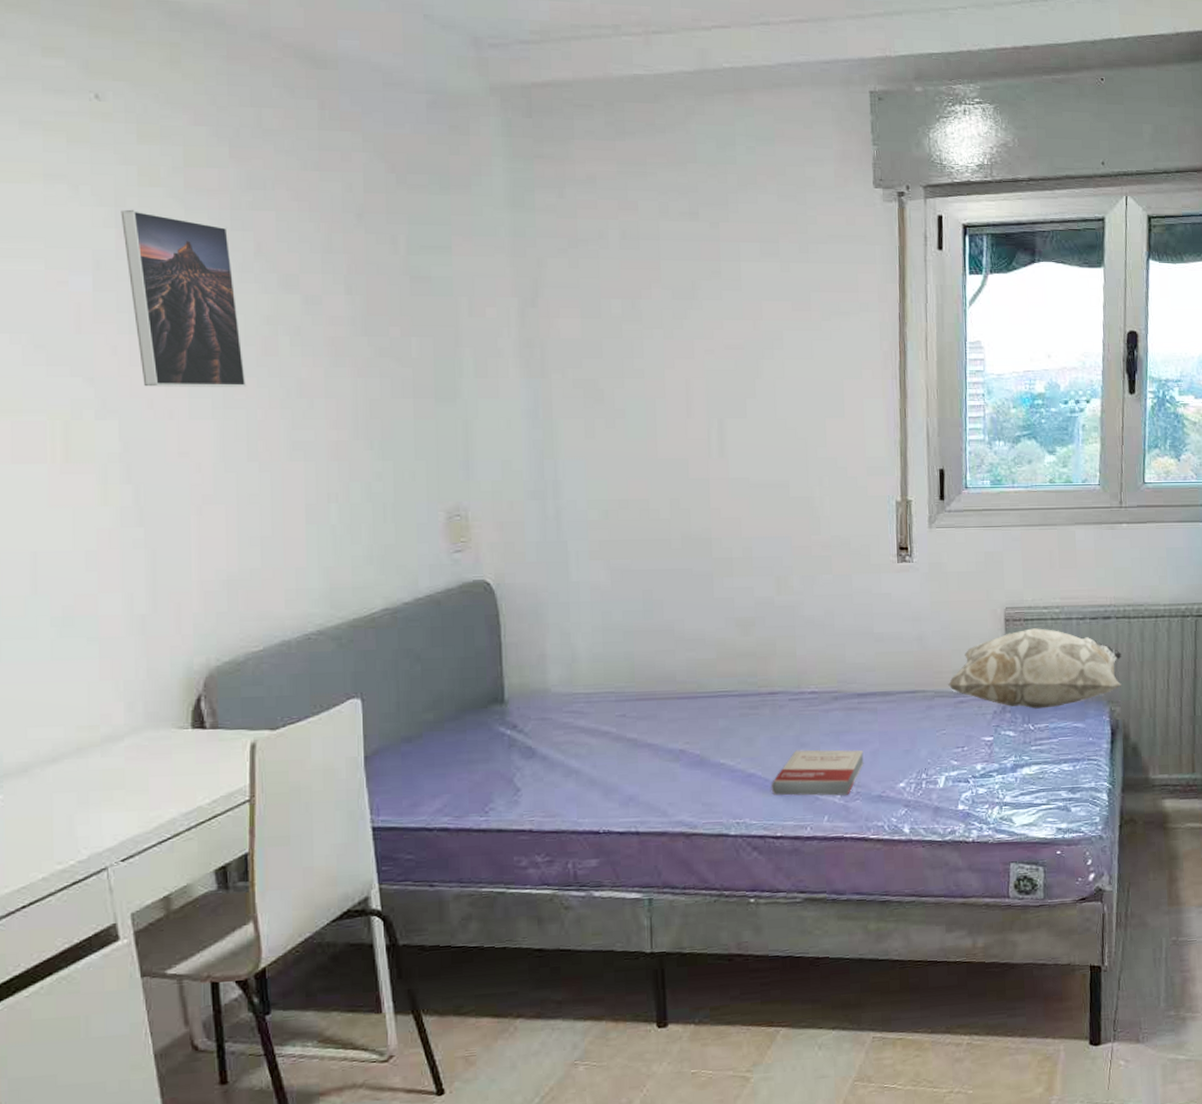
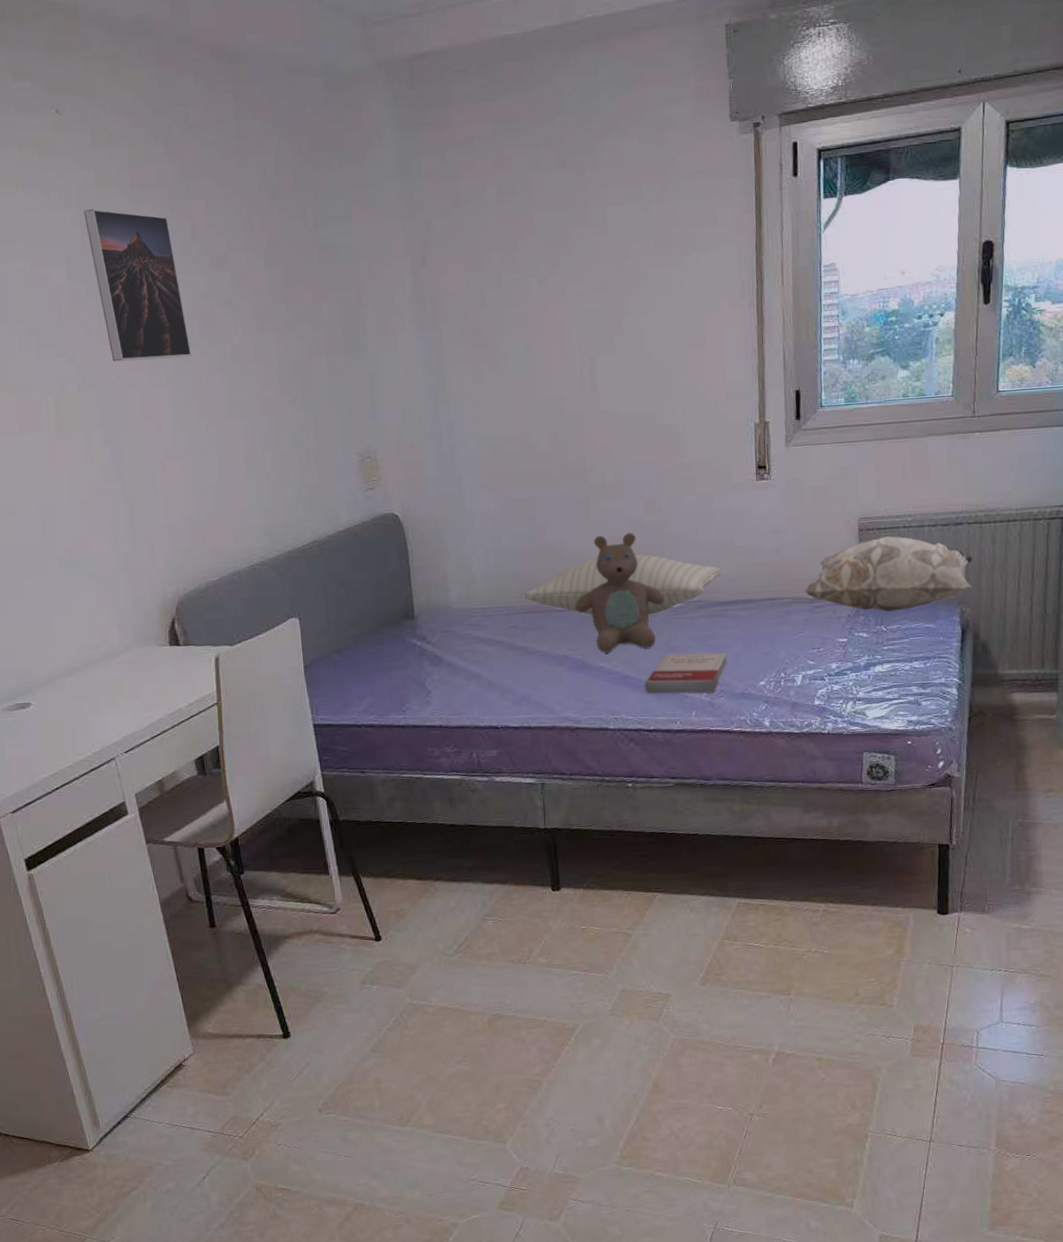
pillow: none [636,638,859,706] -> present [524,554,722,616]
teddy bear: none [694,613,796,747] -> present [574,532,664,653]

